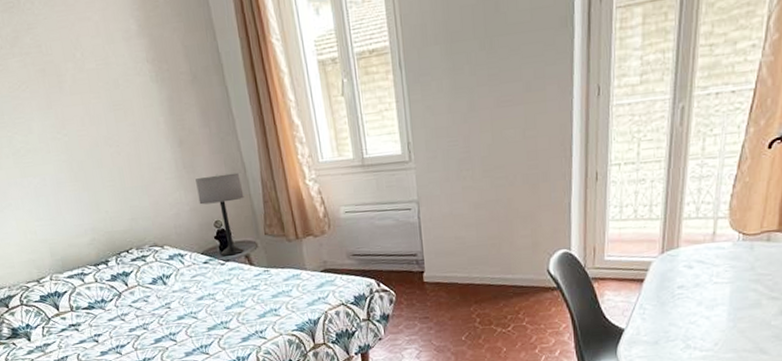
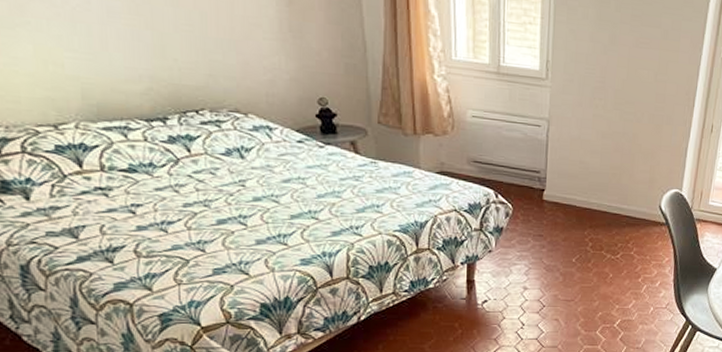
table lamp: present [195,172,244,256] -> none [302,46,360,139]

